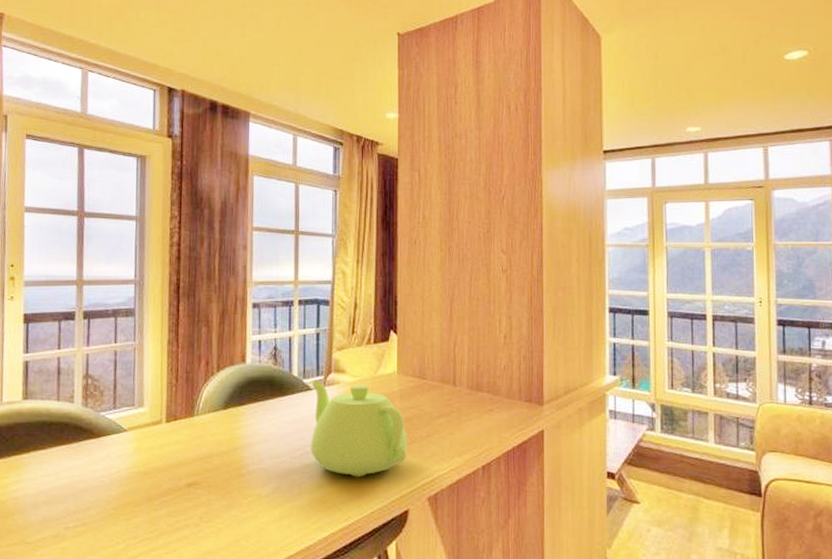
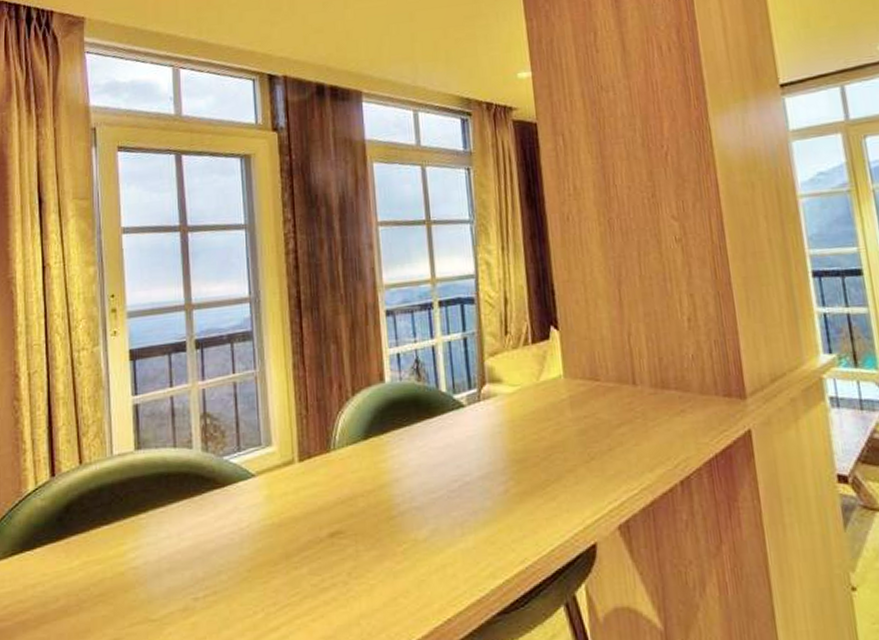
teapot: present [311,379,407,477] -> none [462,394,587,508]

